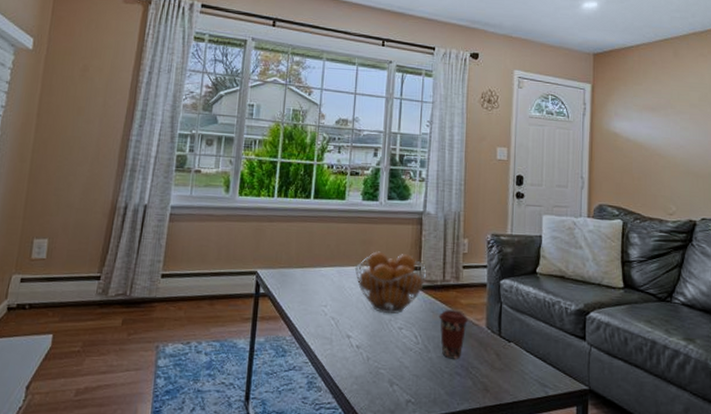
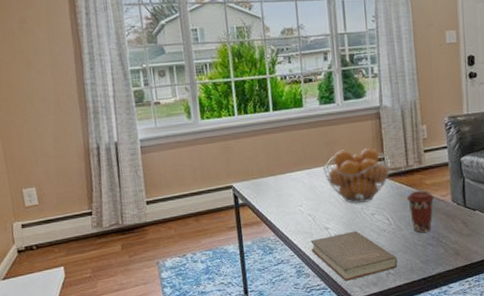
book: none [328,344,420,403] -> present [310,231,398,281]

